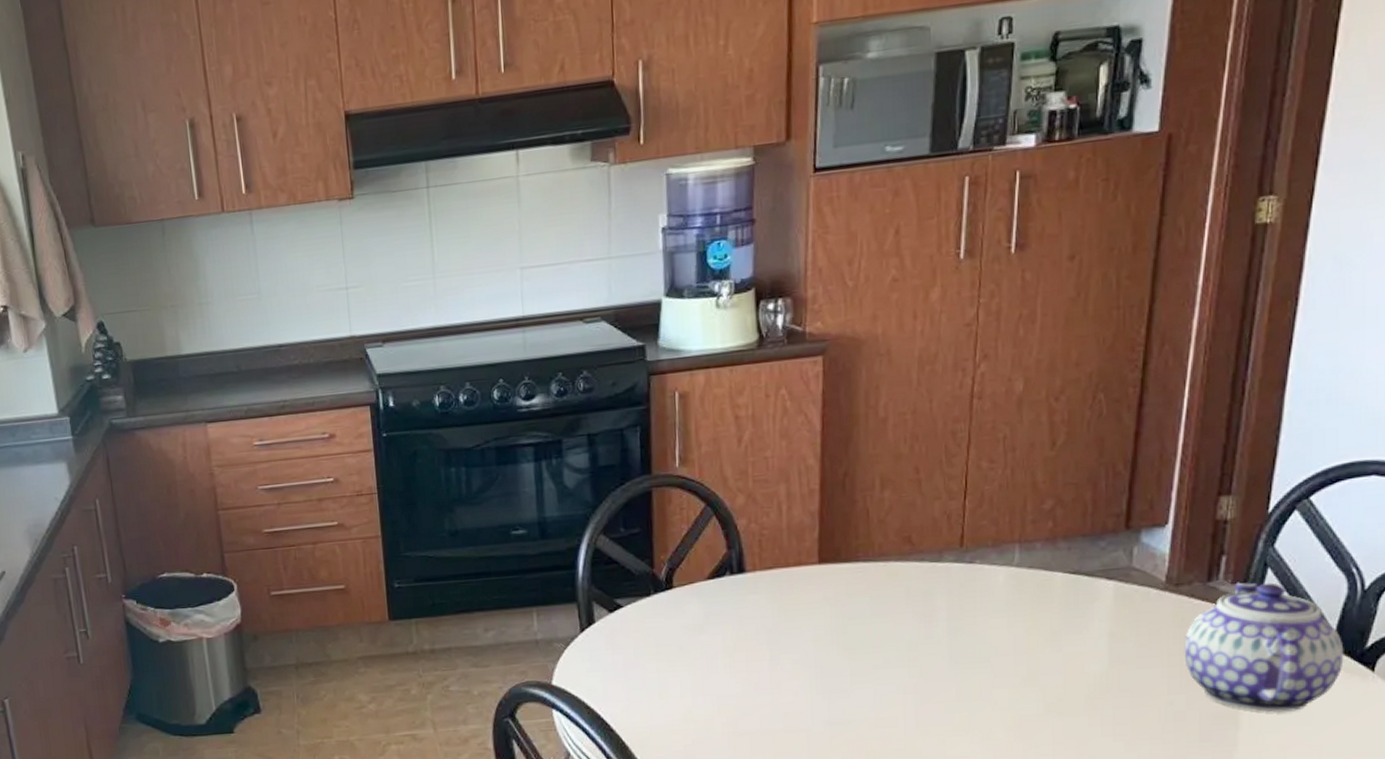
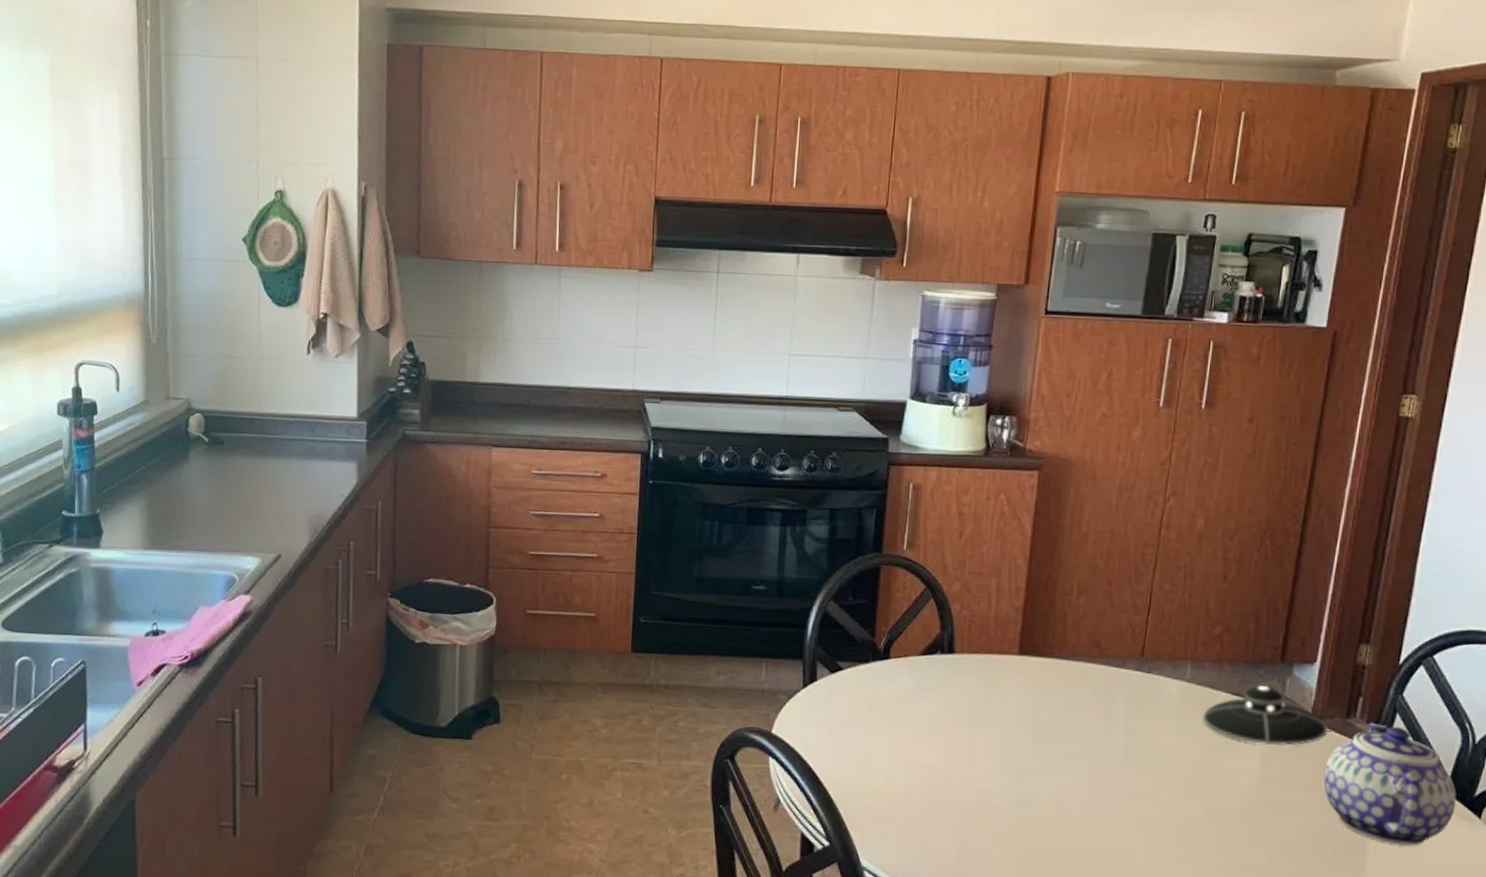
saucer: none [1037,558,1185,624] -> present [1202,685,1327,746]

